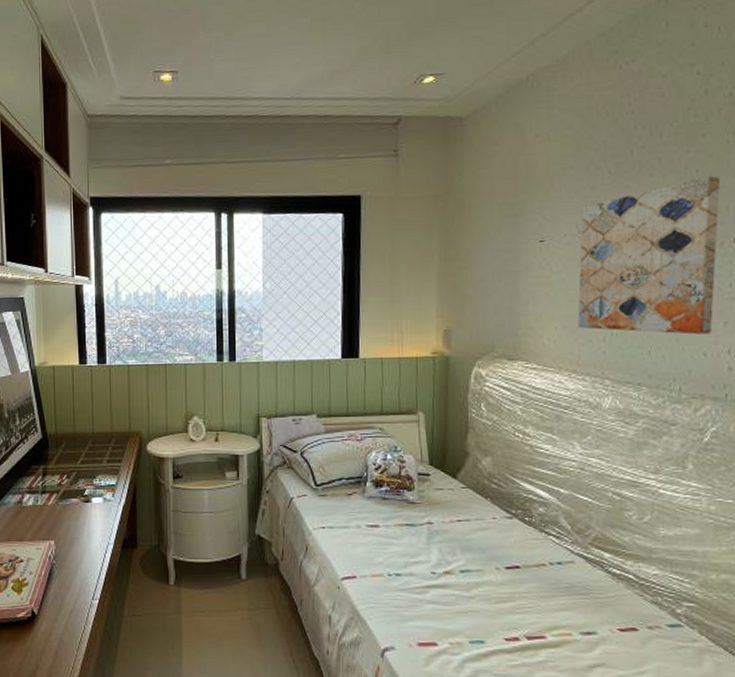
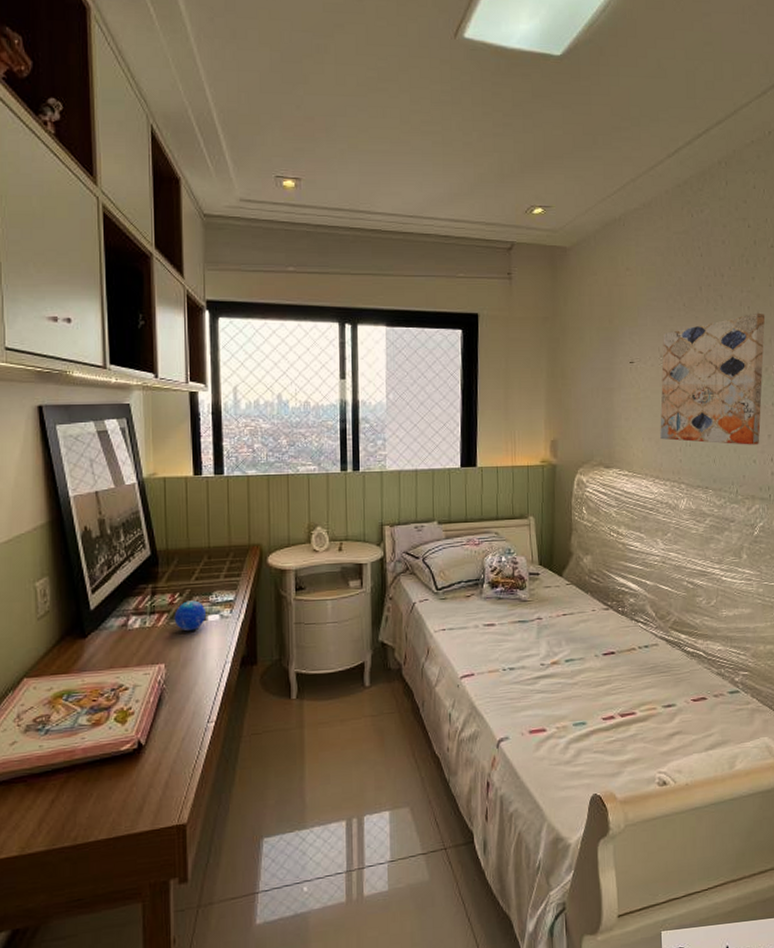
decorative orb: none [62,483,90,512] -> present [174,600,206,632]

